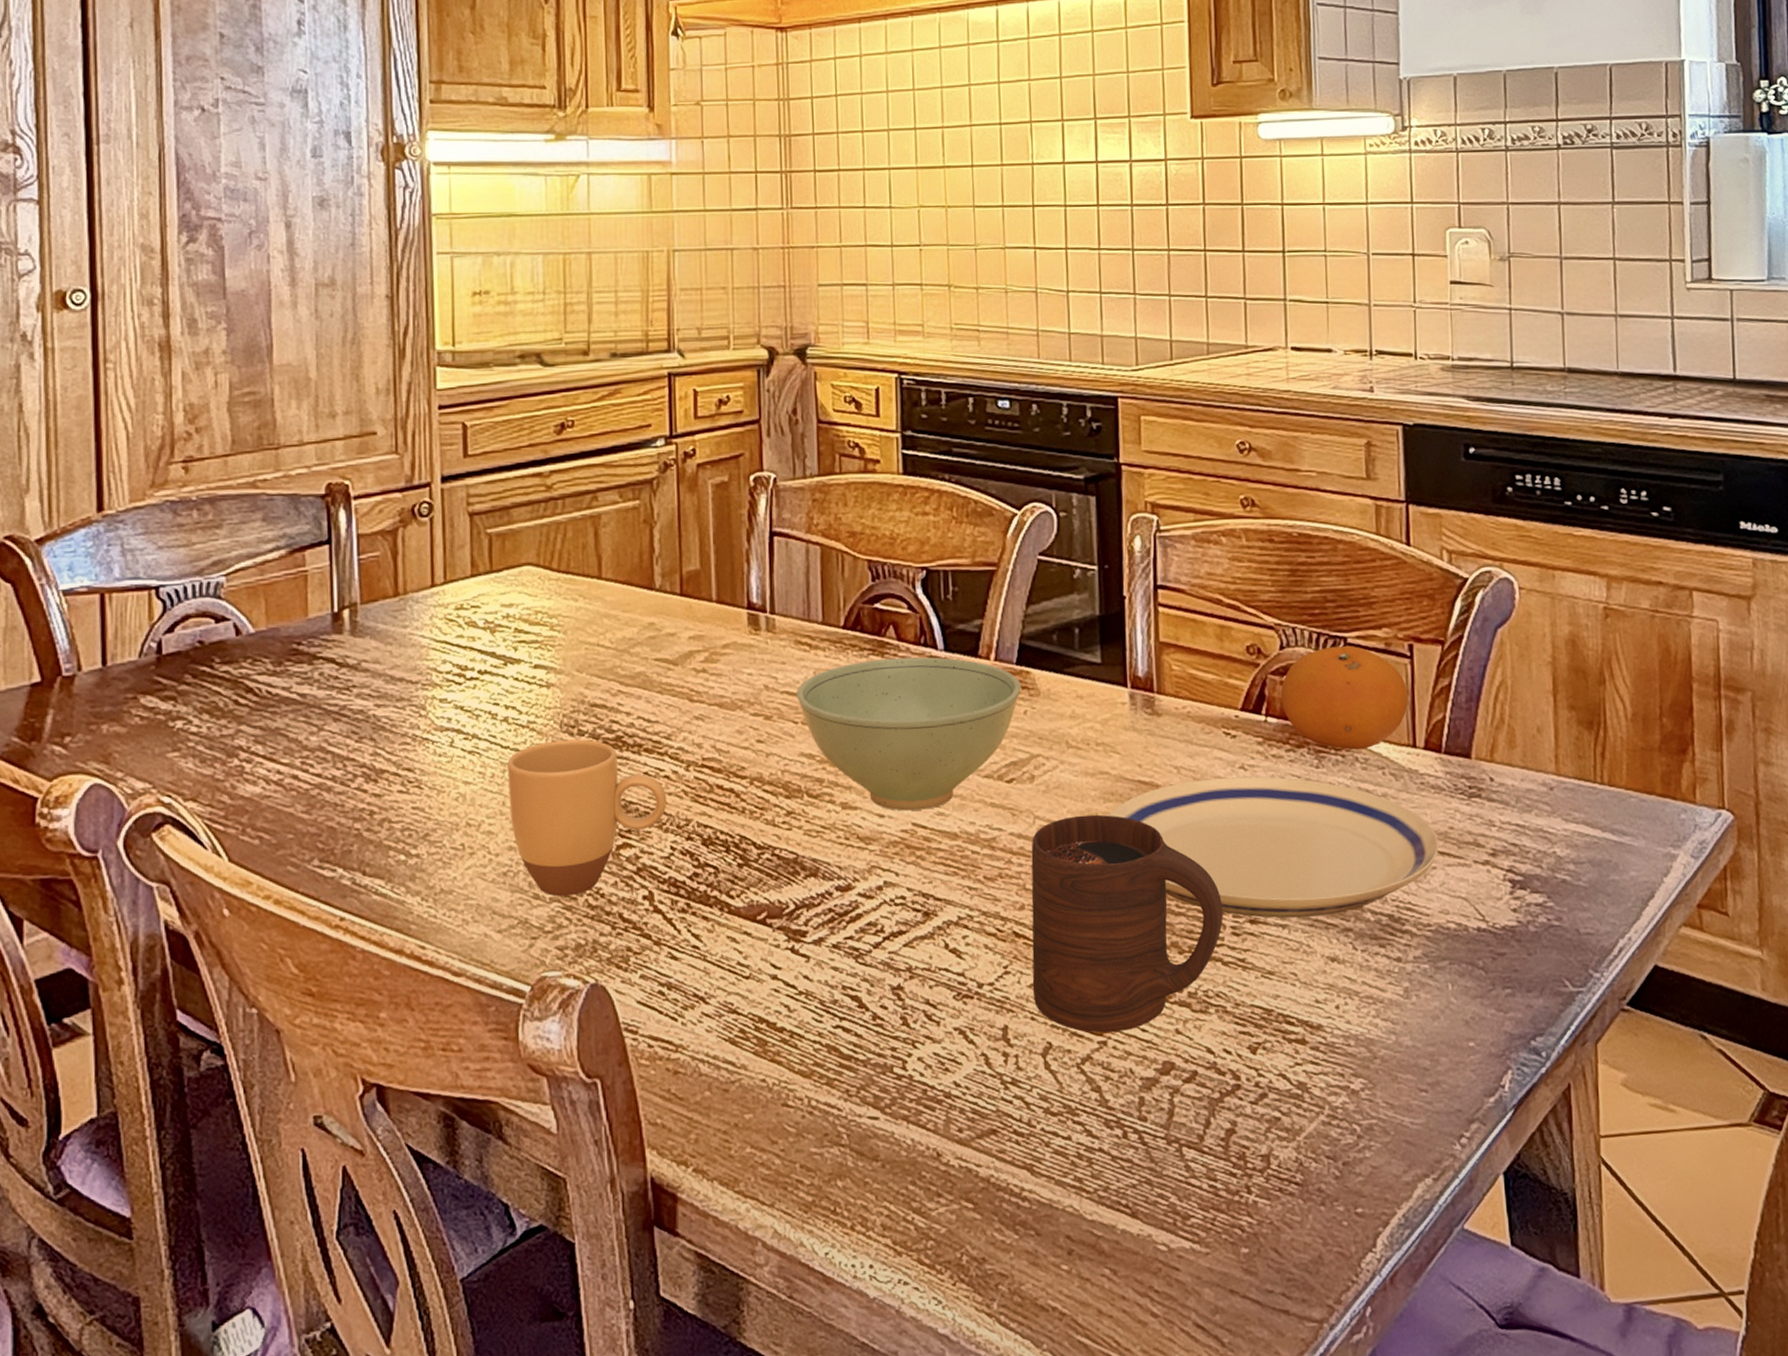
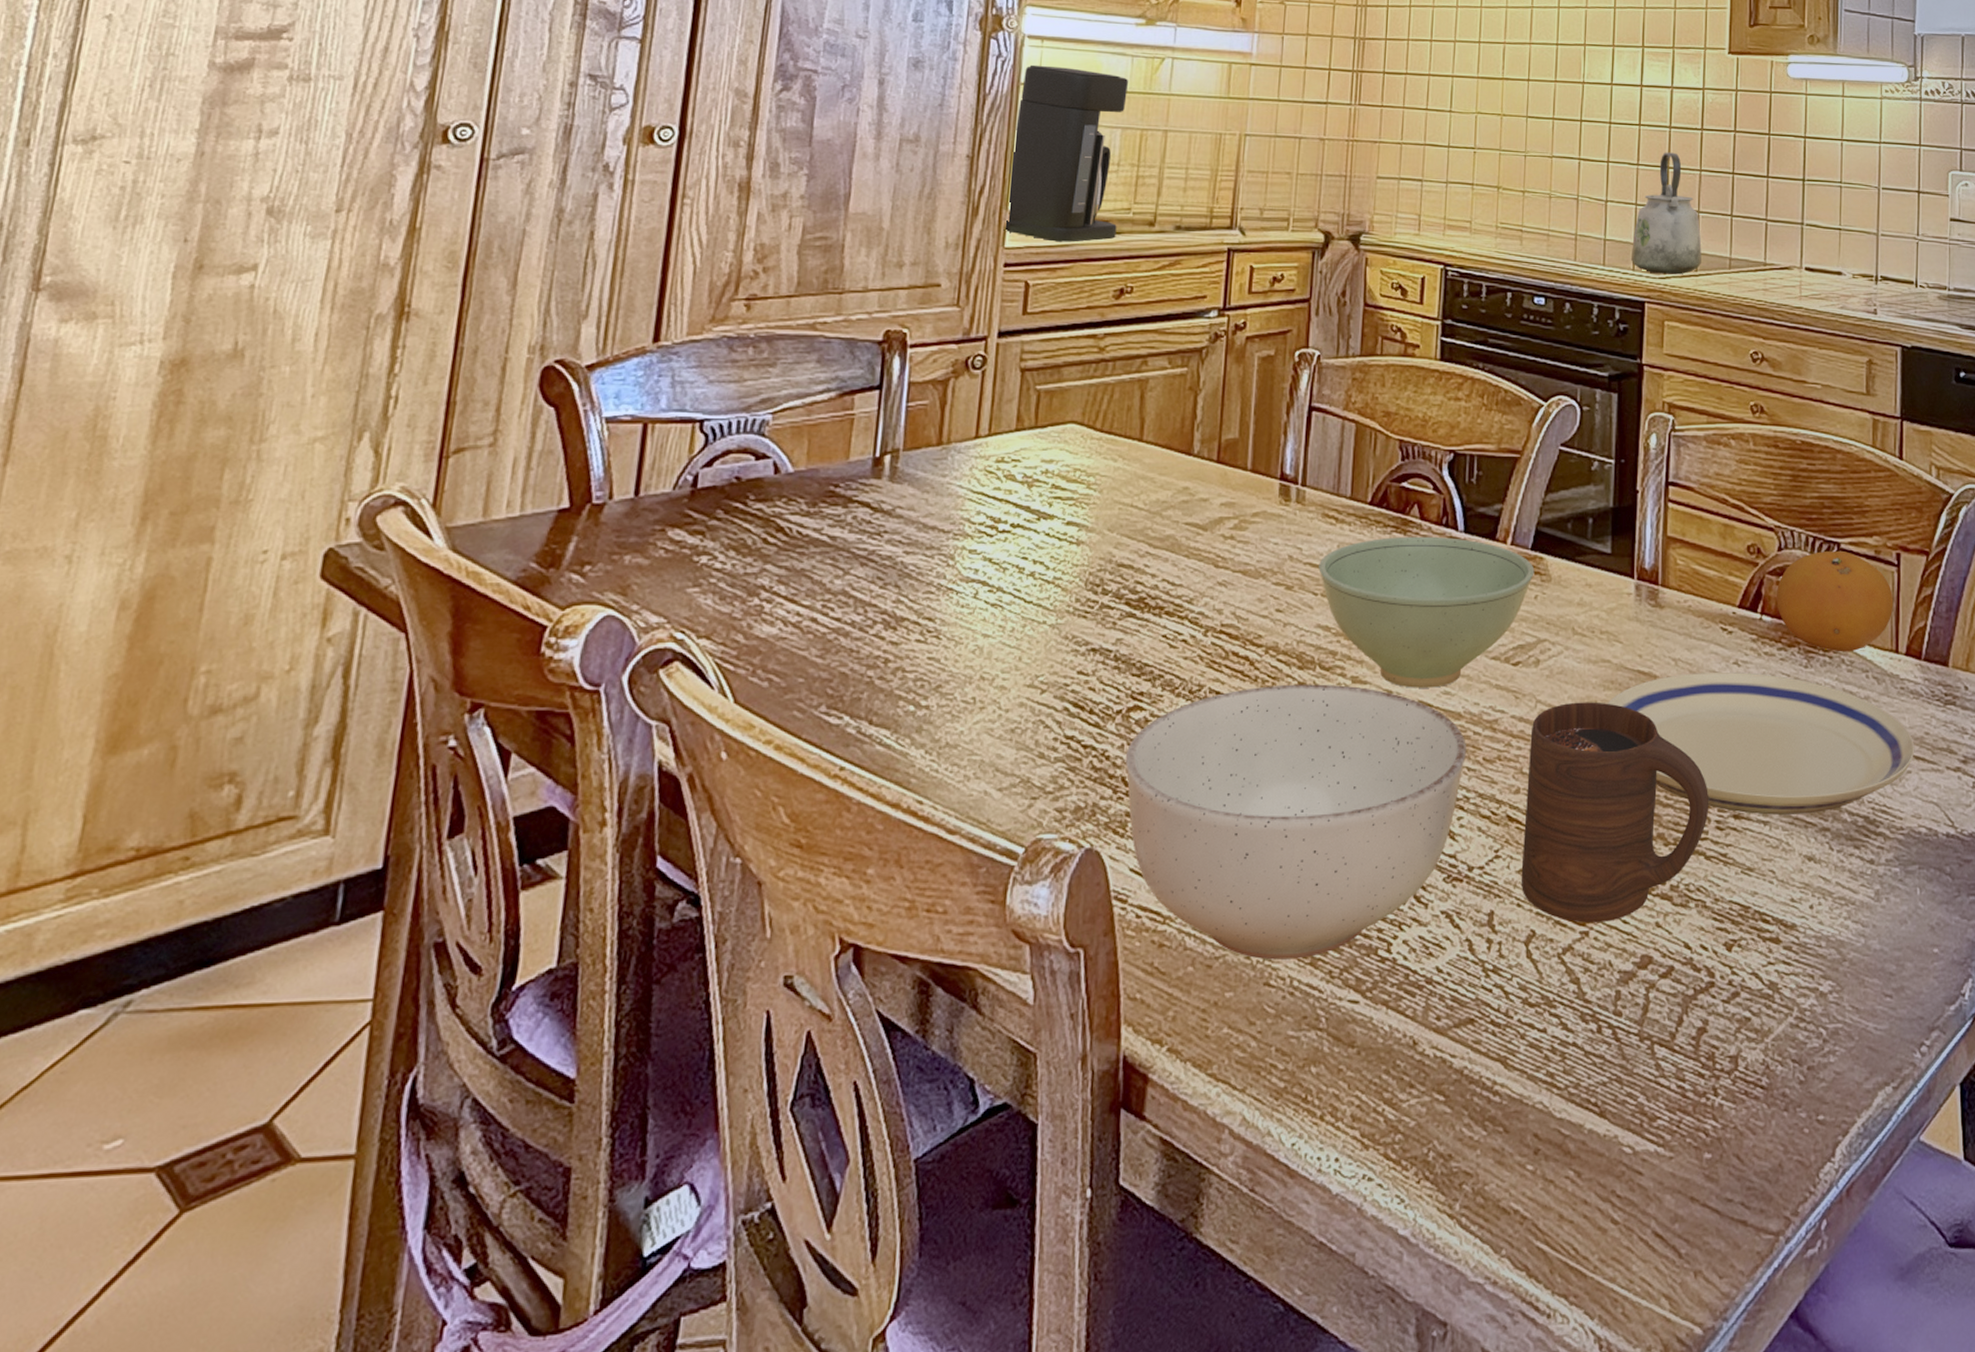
coffee maker: none [432,193,550,379] -> present [1003,64,1129,242]
mug: present [507,739,667,897] -> none [1025,598,1183,757]
bowl: none [620,811,967,1082] -> present [1125,684,1467,960]
kettle: none [1098,233,1176,366] -> present [1630,152,1702,274]

